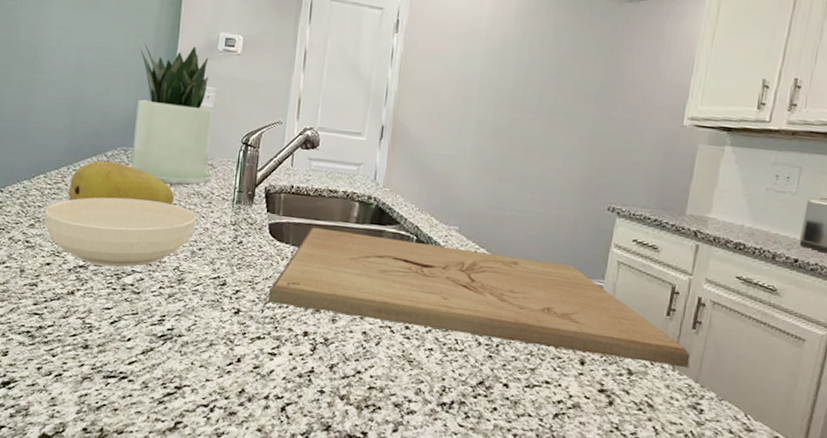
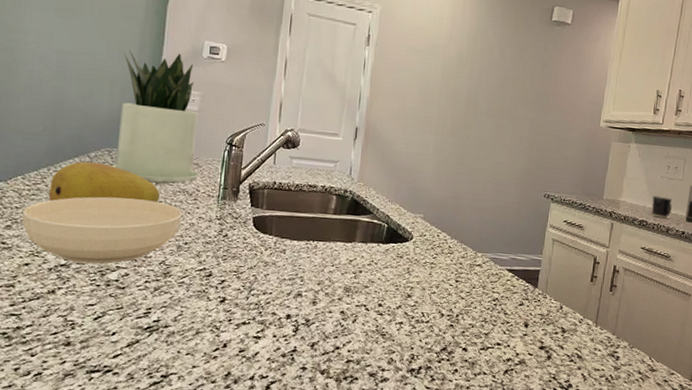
cutting board: present [269,227,691,369] -> none [253,219,609,324]
mug: none [752,212,781,242] -> present [651,195,672,218]

